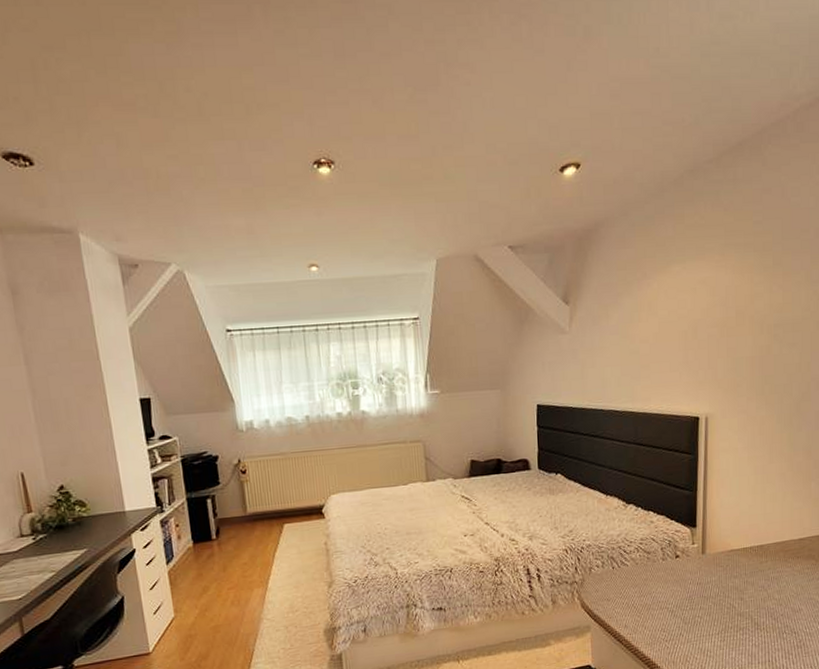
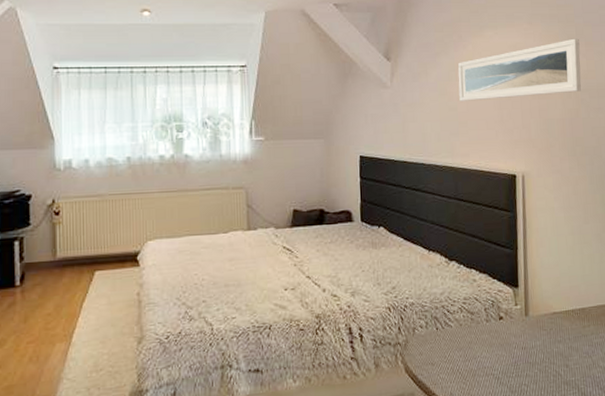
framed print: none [641,268,776,344] -> present [458,38,582,101]

